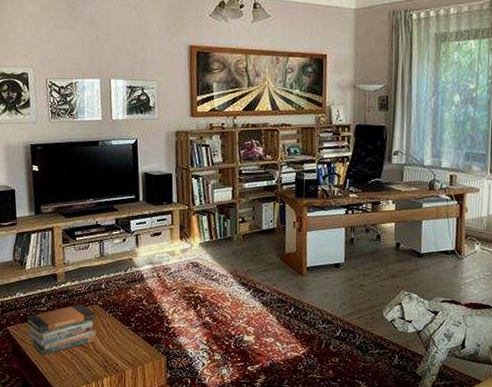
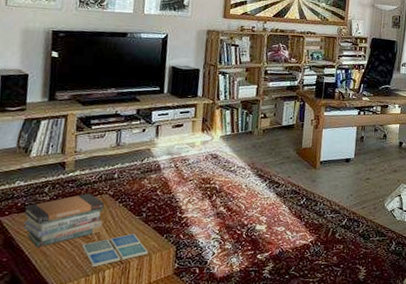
drink coaster: none [80,343,141,375] -> present [82,233,149,268]

